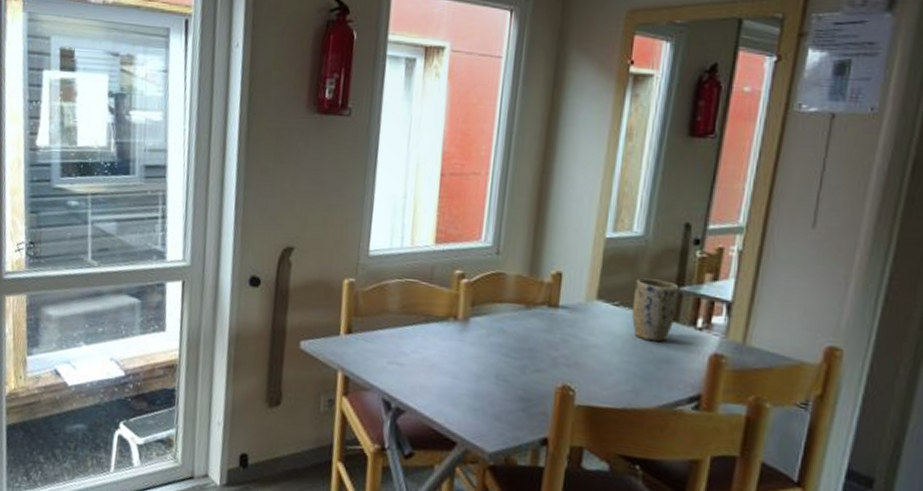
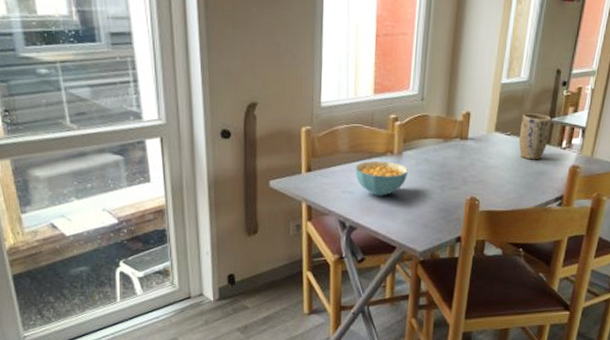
cereal bowl: none [406,325,476,373] -> present [355,160,408,196]

